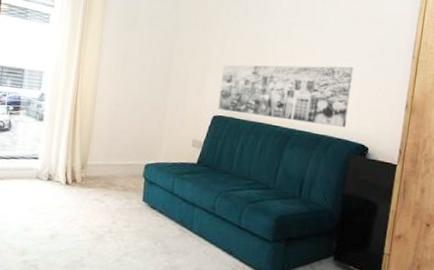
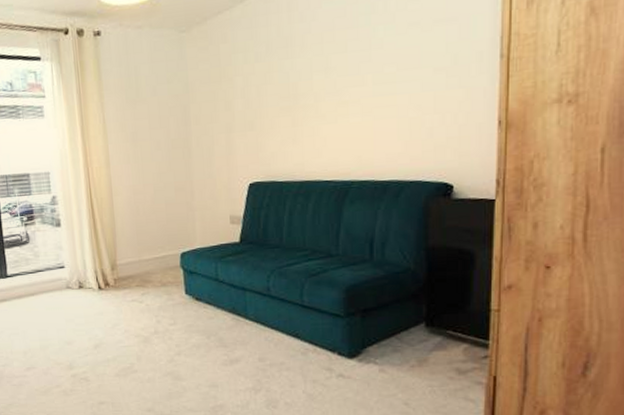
wall art: present [218,64,354,128] -> none [250,87,420,175]

